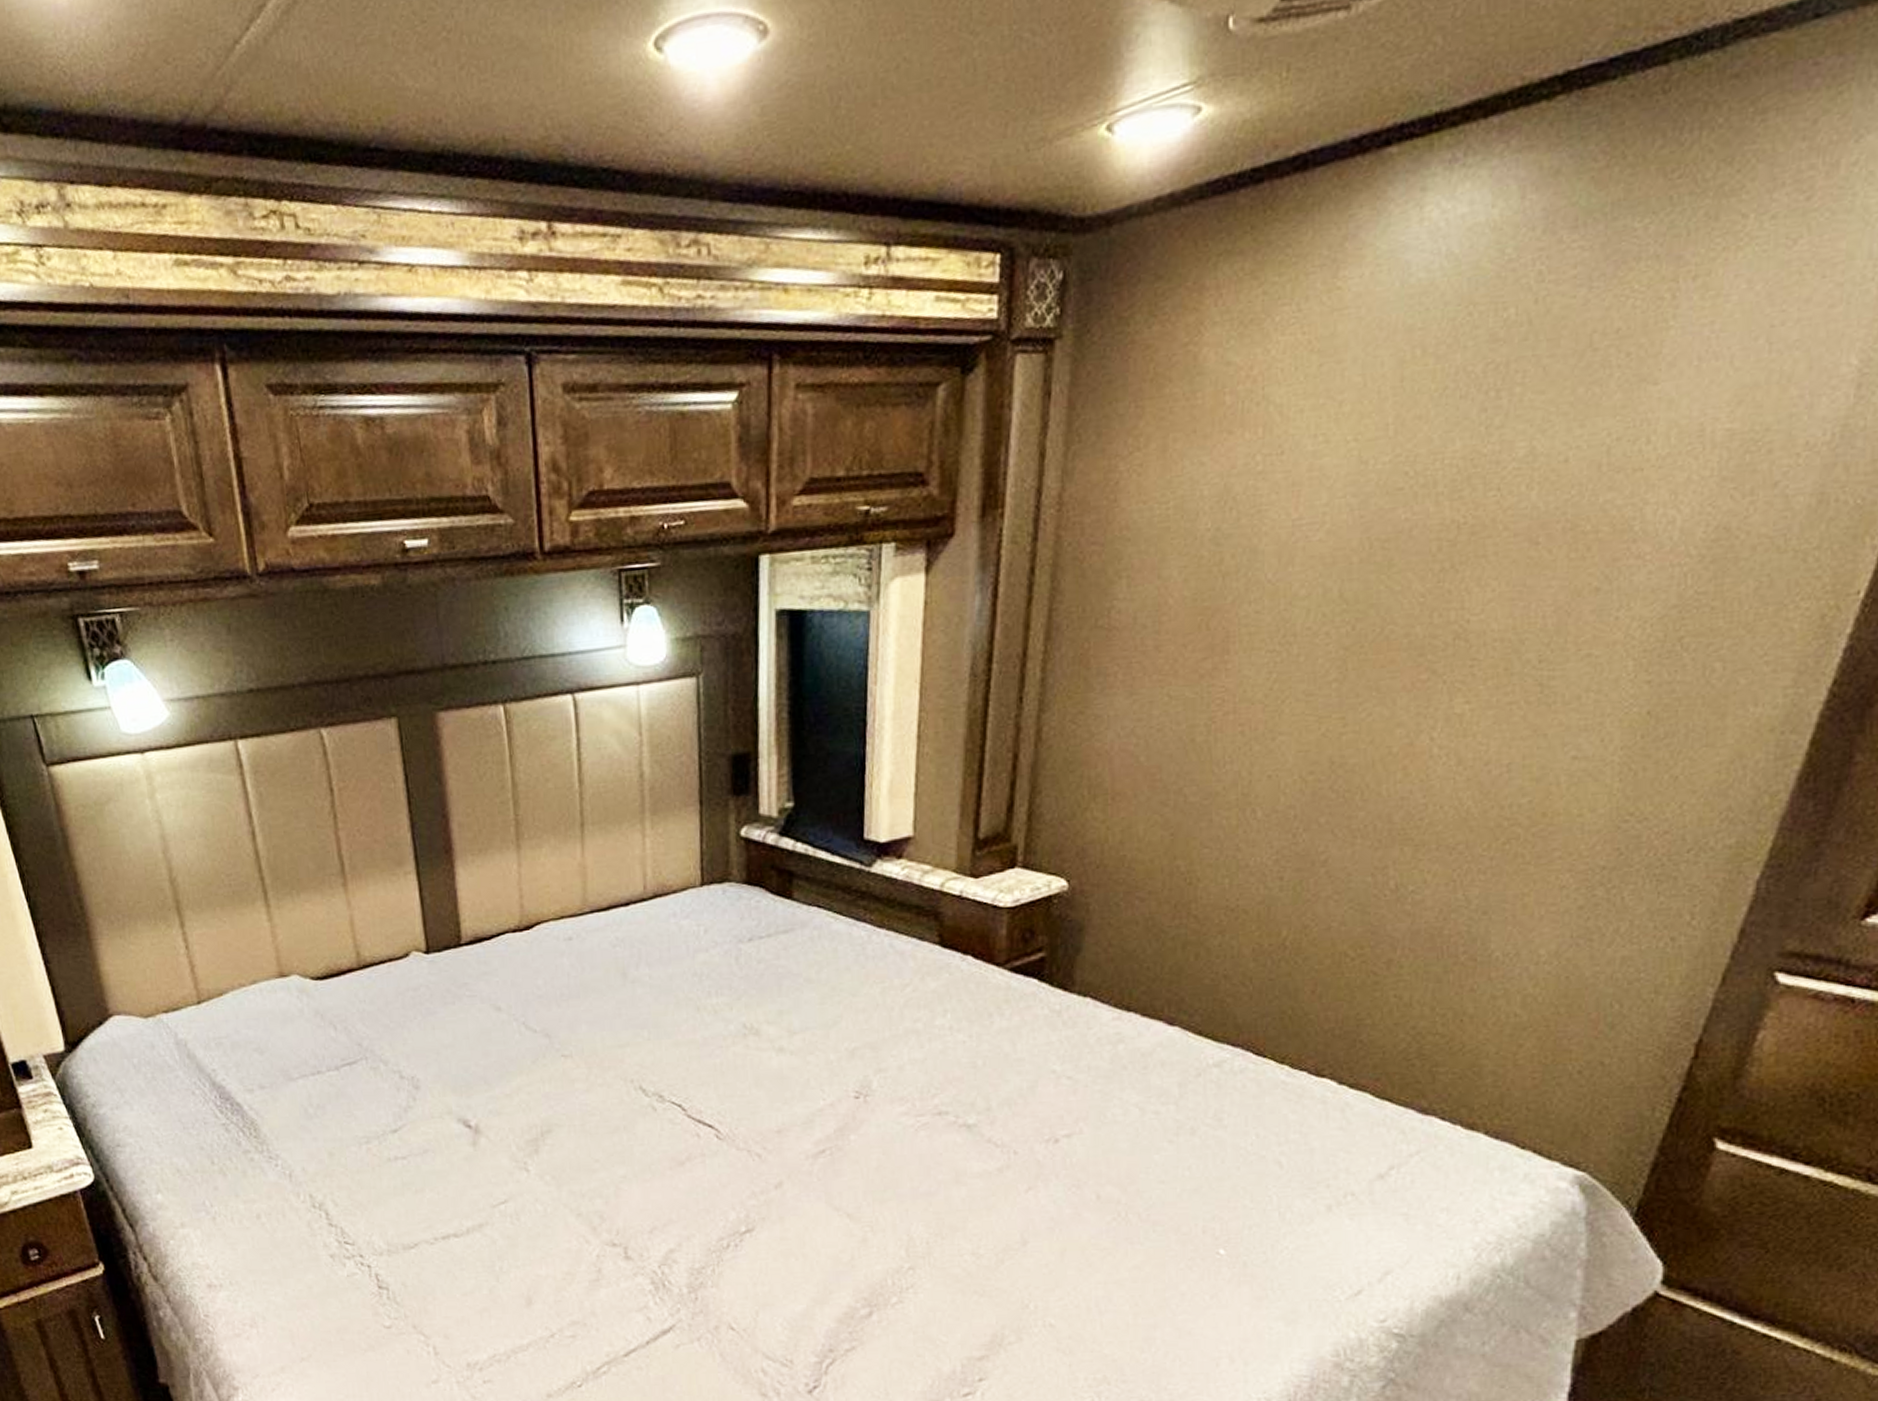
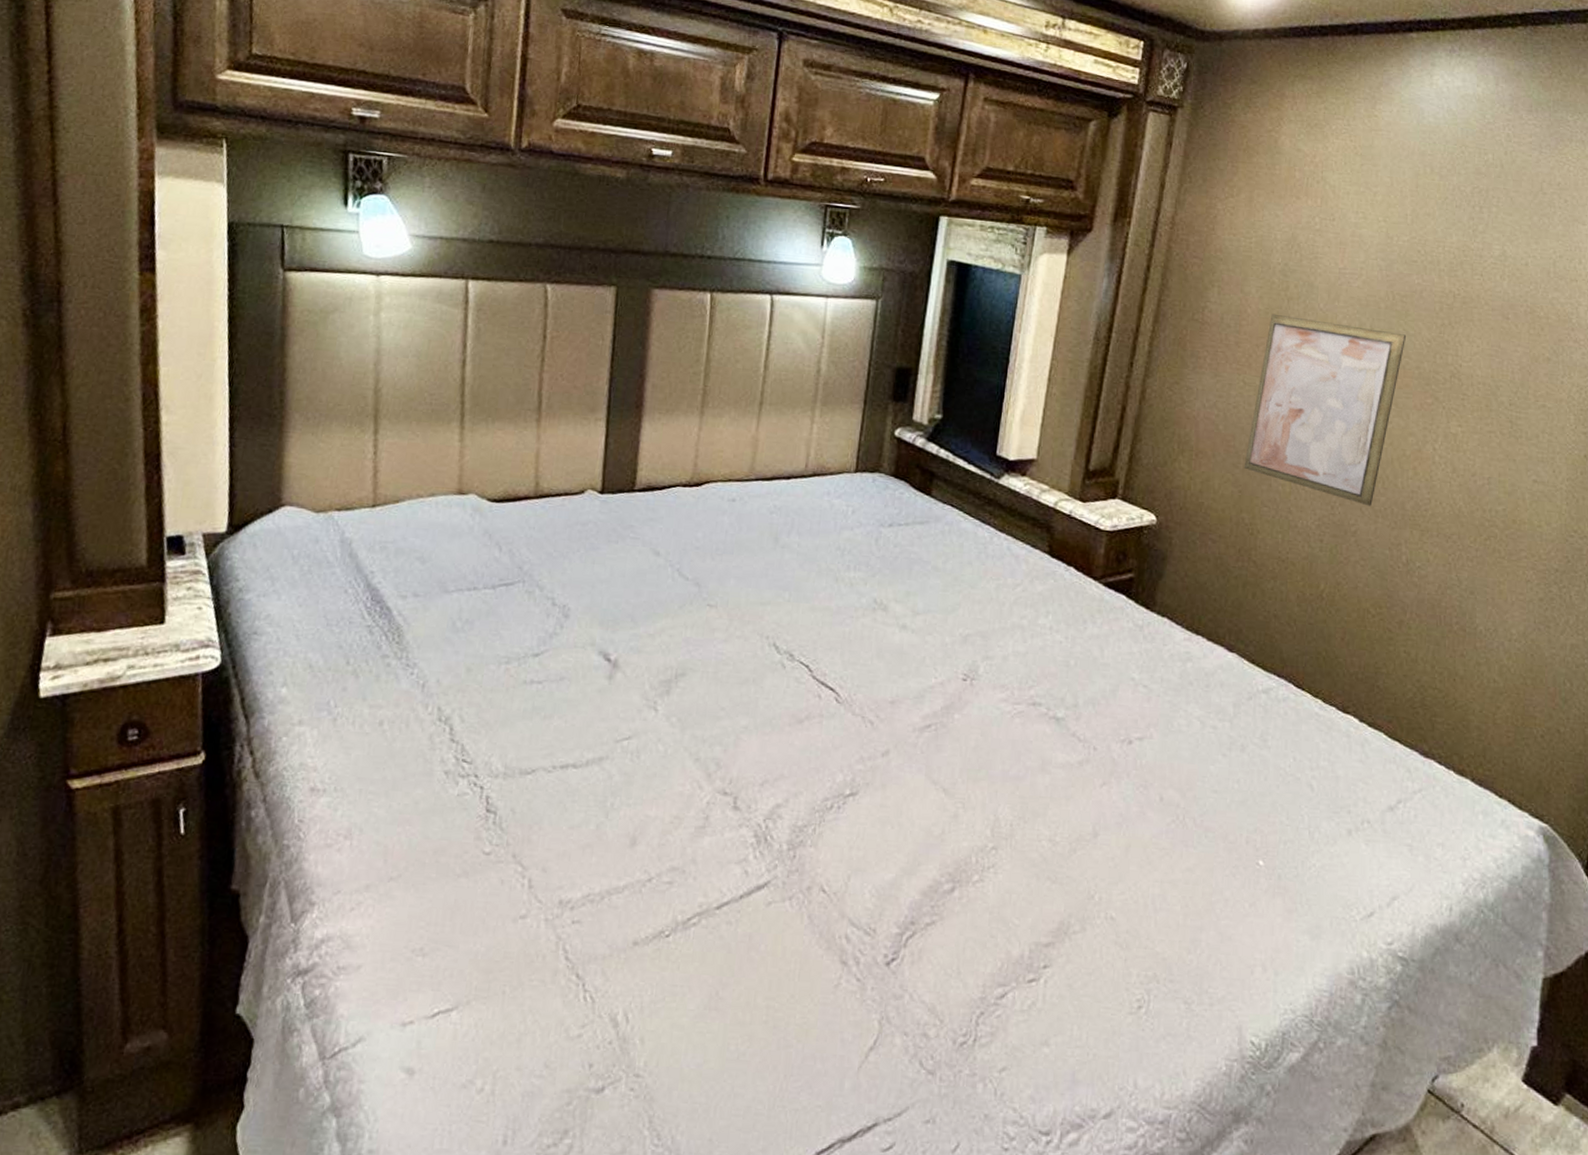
wall art: none [1175,593,1391,826] -> present [1244,313,1407,507]

